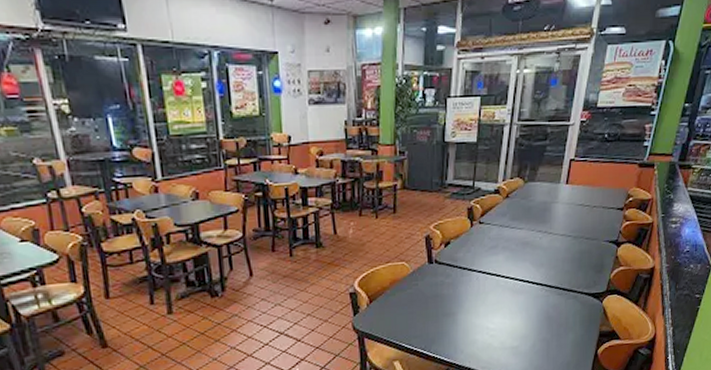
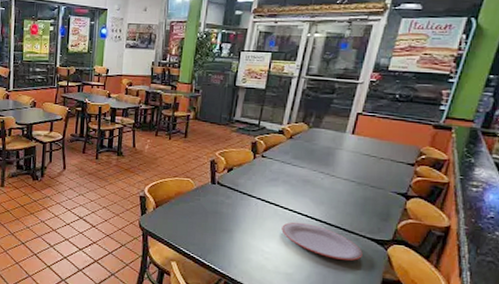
plate: none [505,289,581,322] -> present [281,222,363,261]

